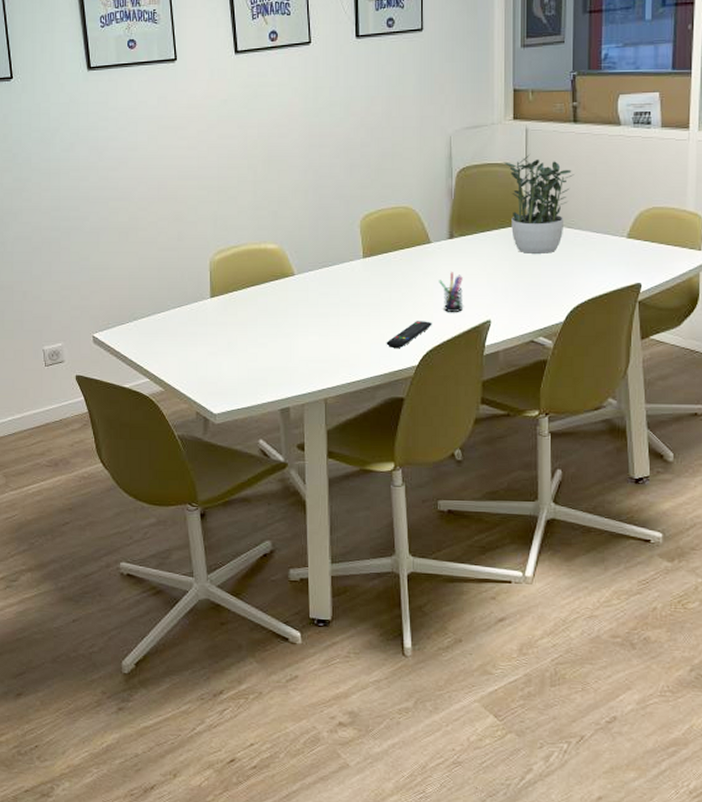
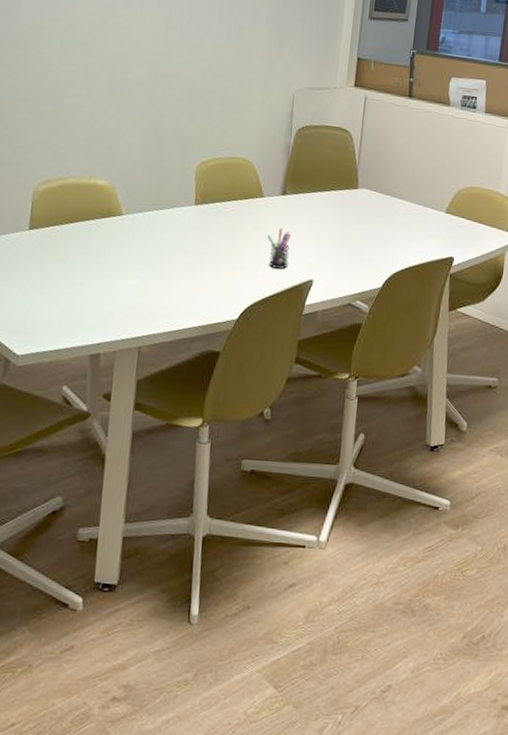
remote control: present [386,321,432,349] -> none [208,274,256,301]
potted plant: present [504,155,575,254] -> none [341,122,405,220]

